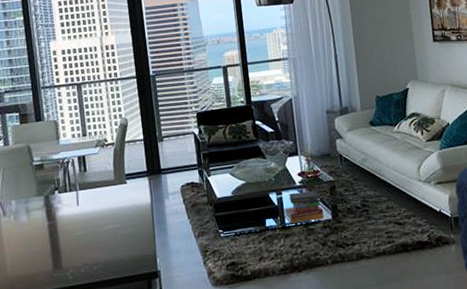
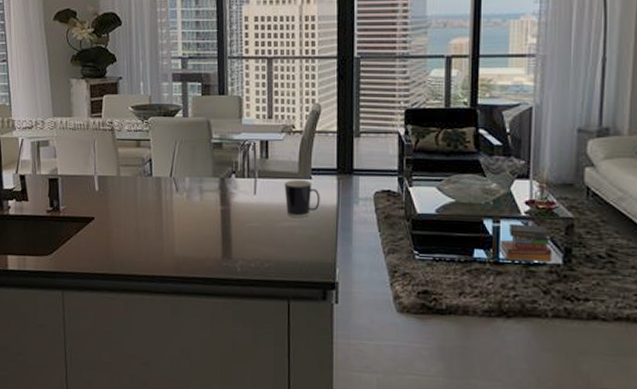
mug: none [103,185,136,220] -> present [284,180,320,217]

